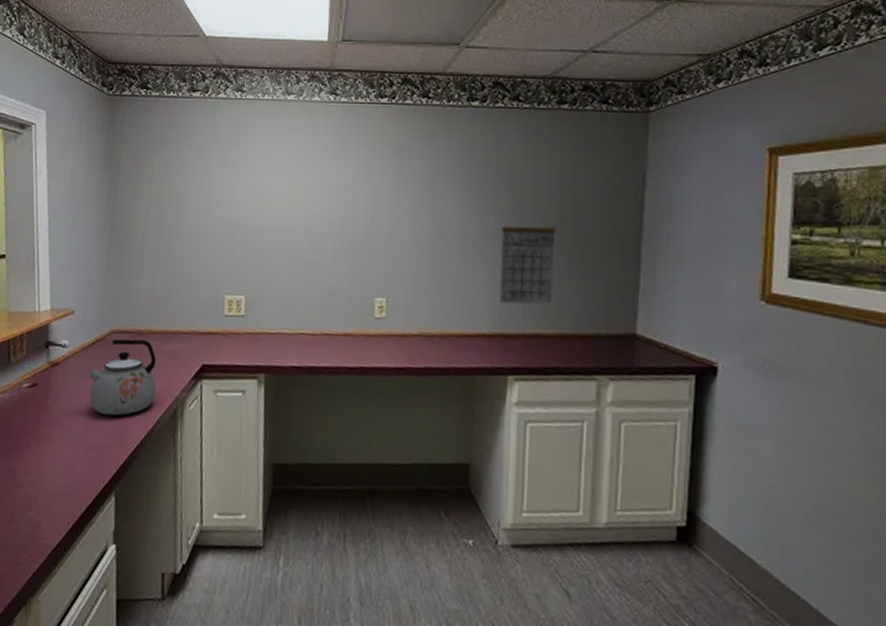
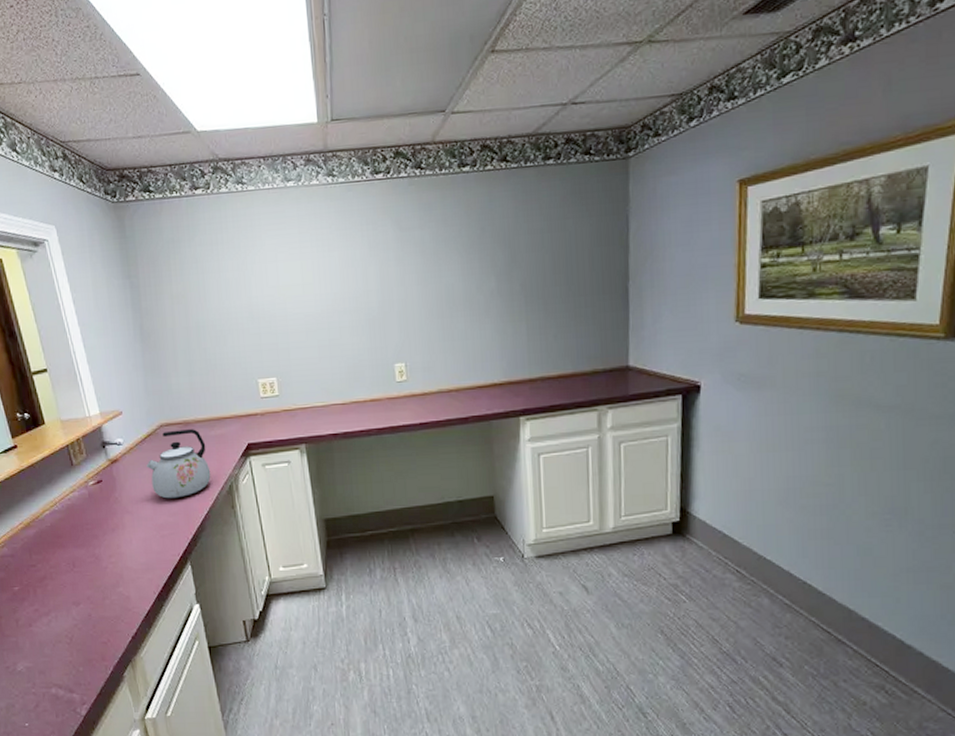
calendar: present [499,226,556,304] -> none [502,278,553,354]

